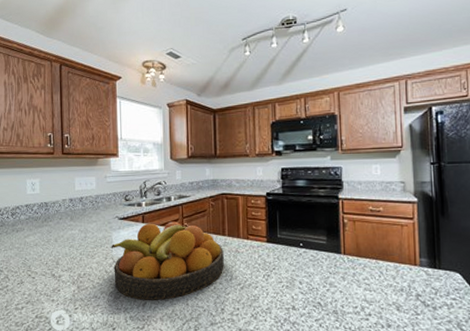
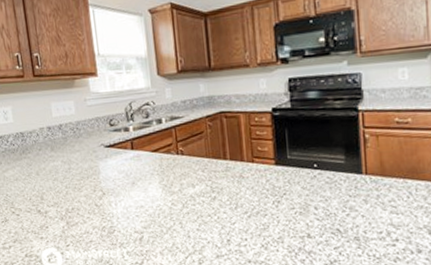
fruit bowl: present [111,221,224,300] -> none [98,146,228,234]

